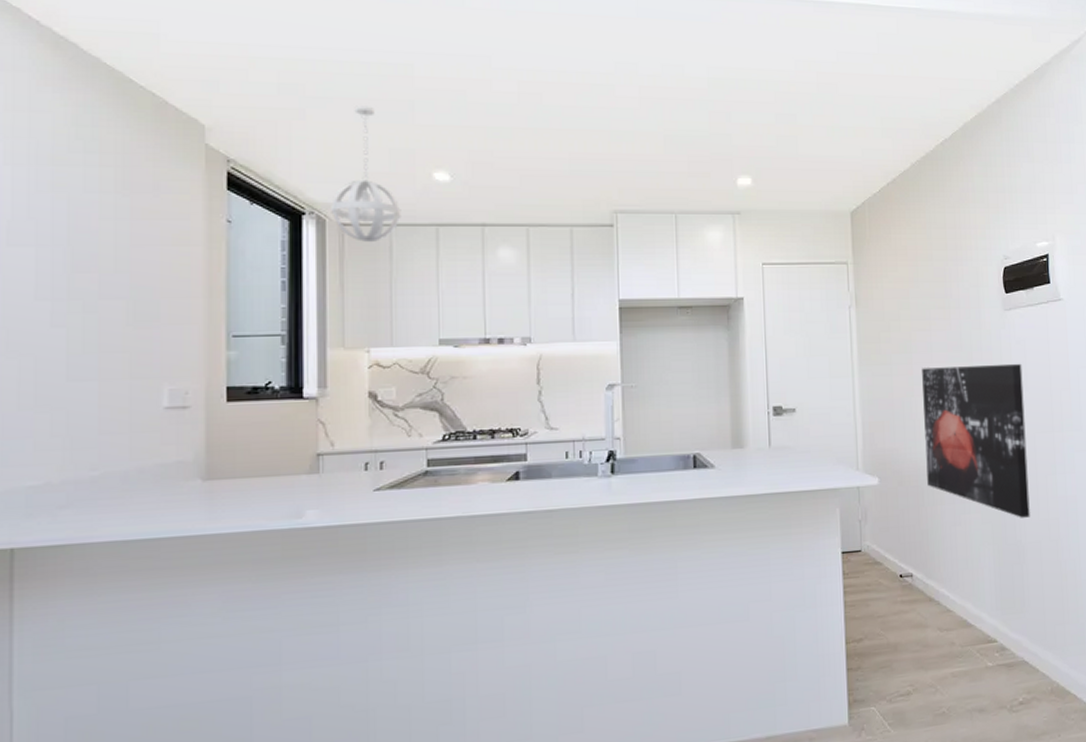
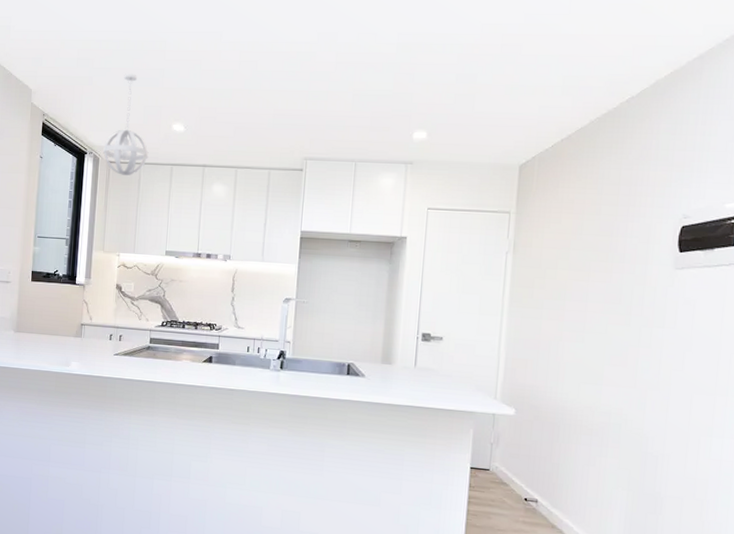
wall art: present [922,363,1030,518] -> none [565,316,688,473]

